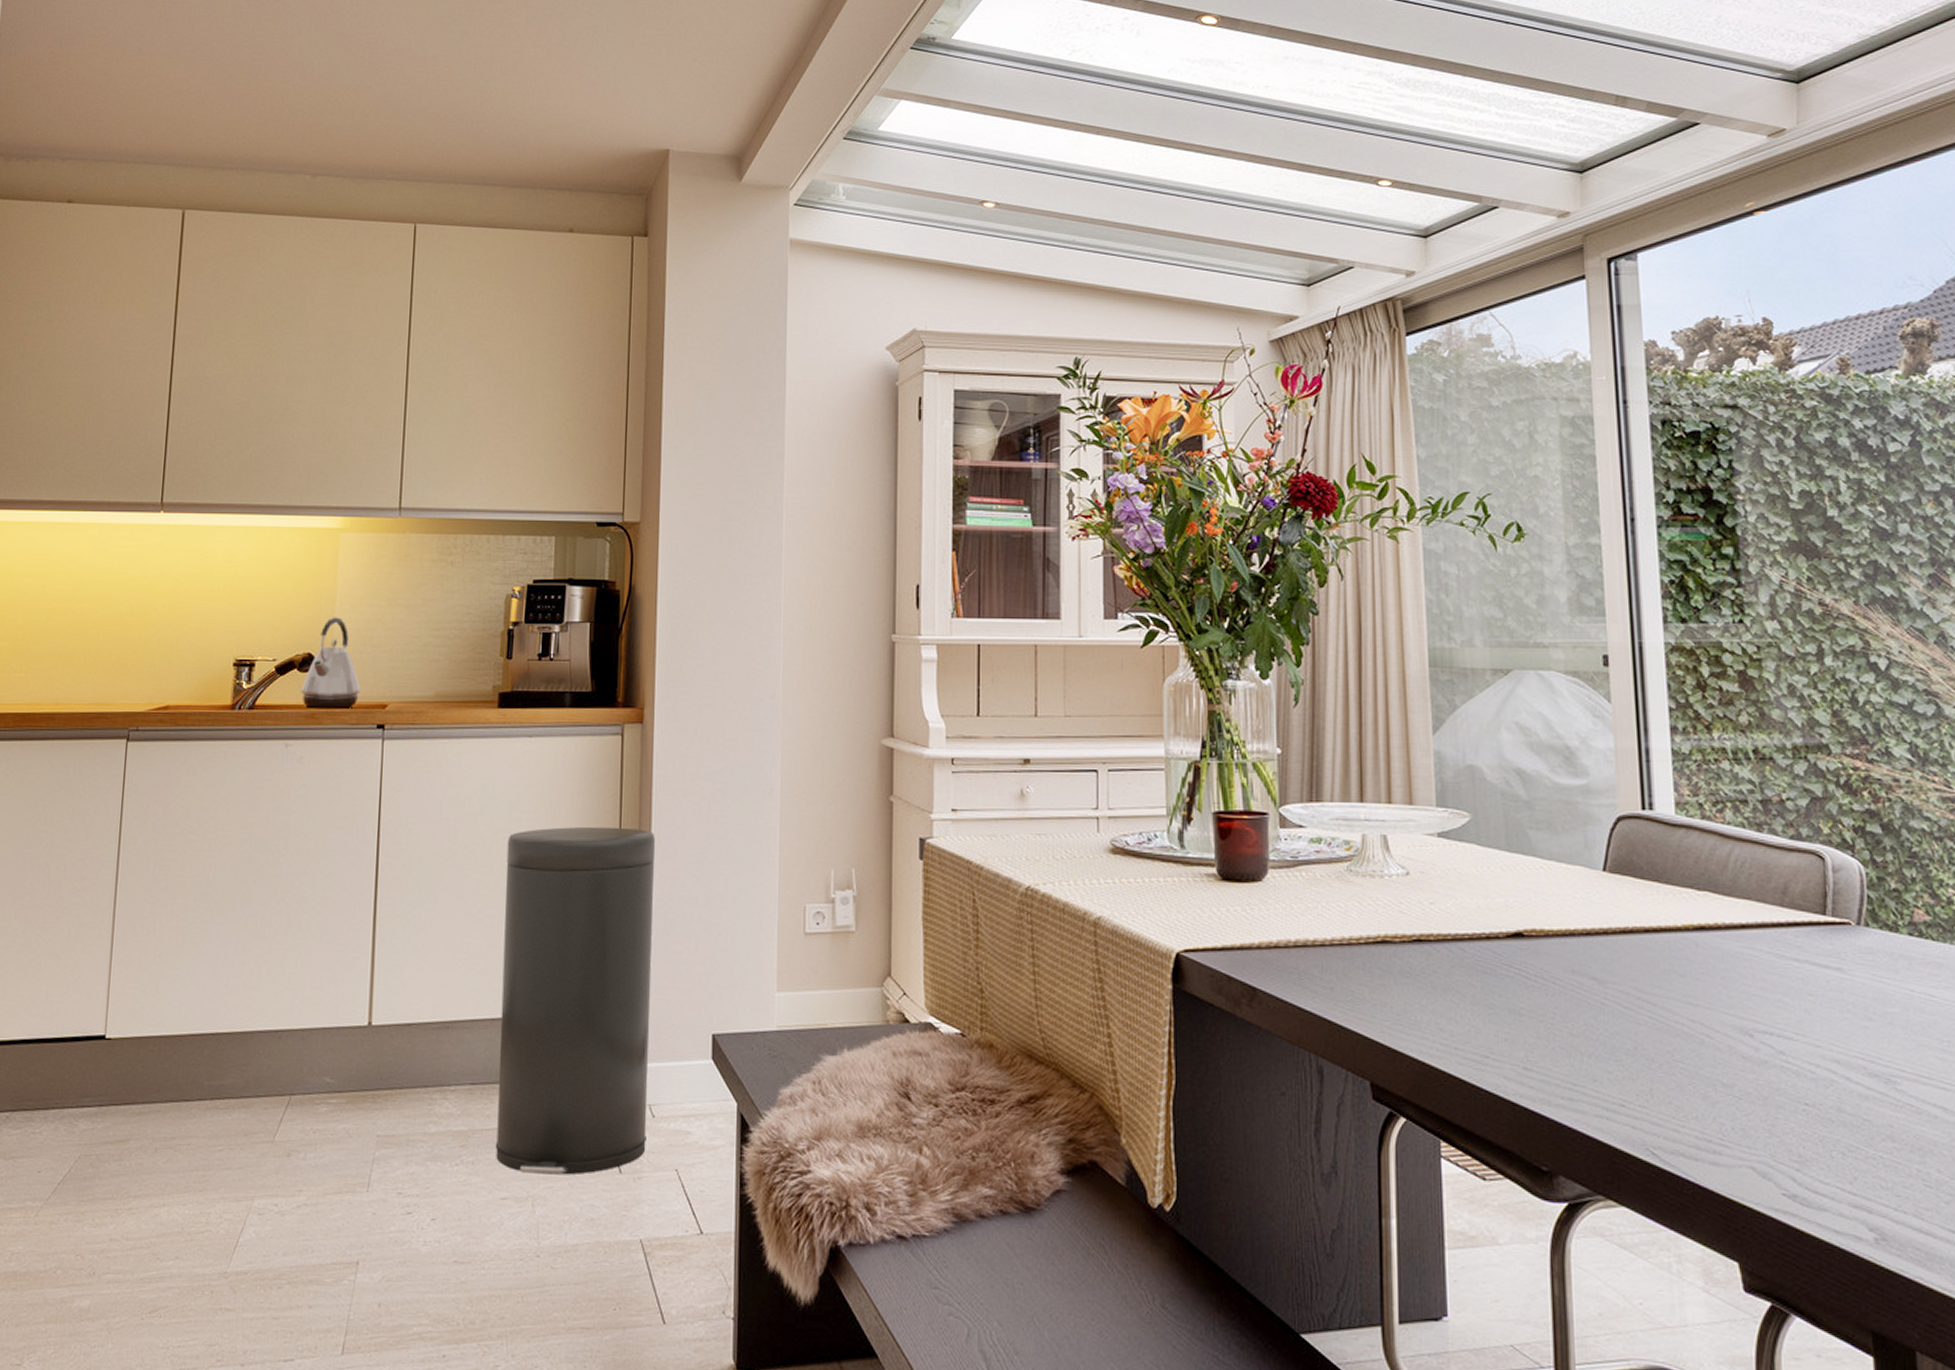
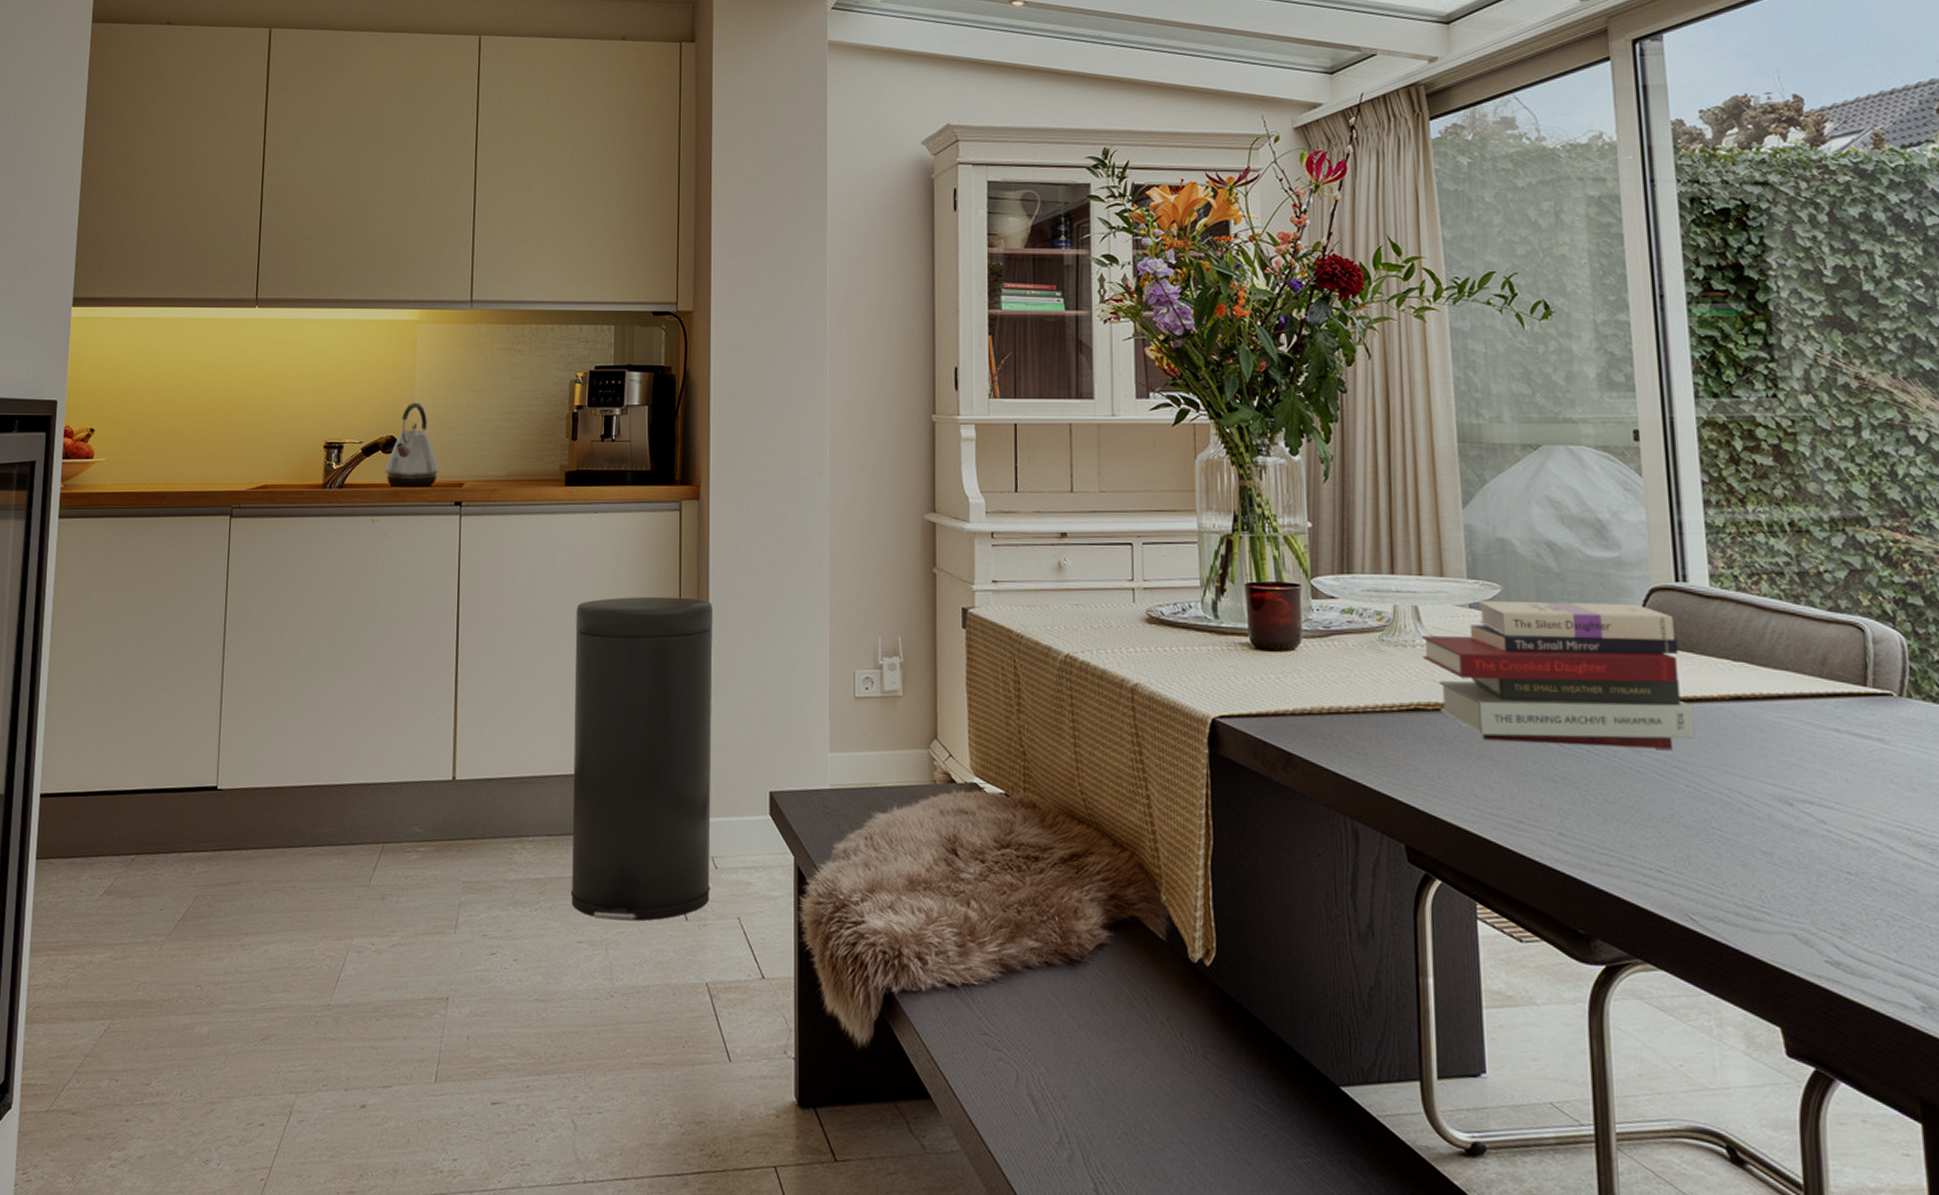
books: none [1389,830,1659,981] -> present [1421,601,1695,749]

